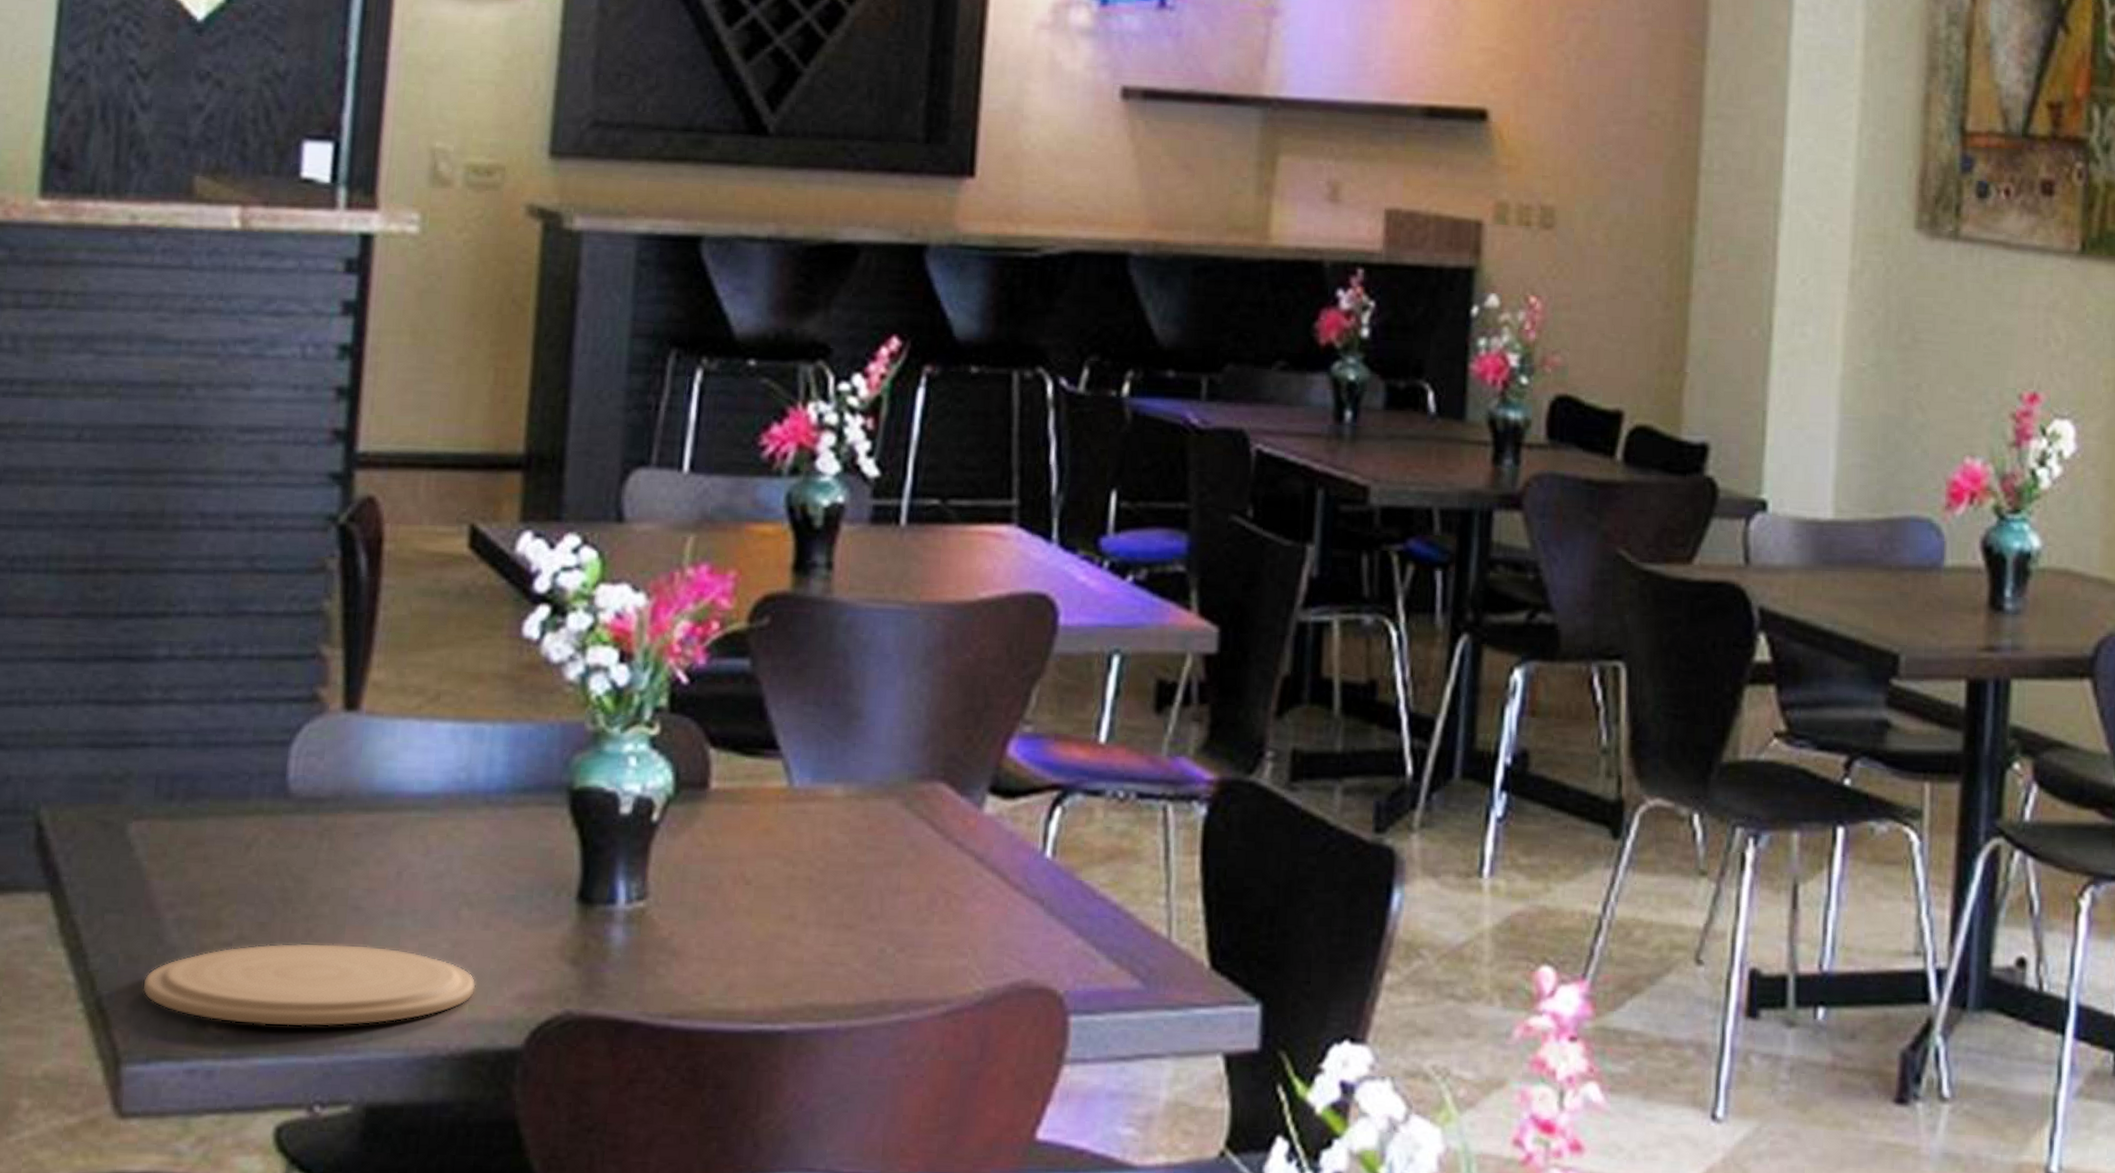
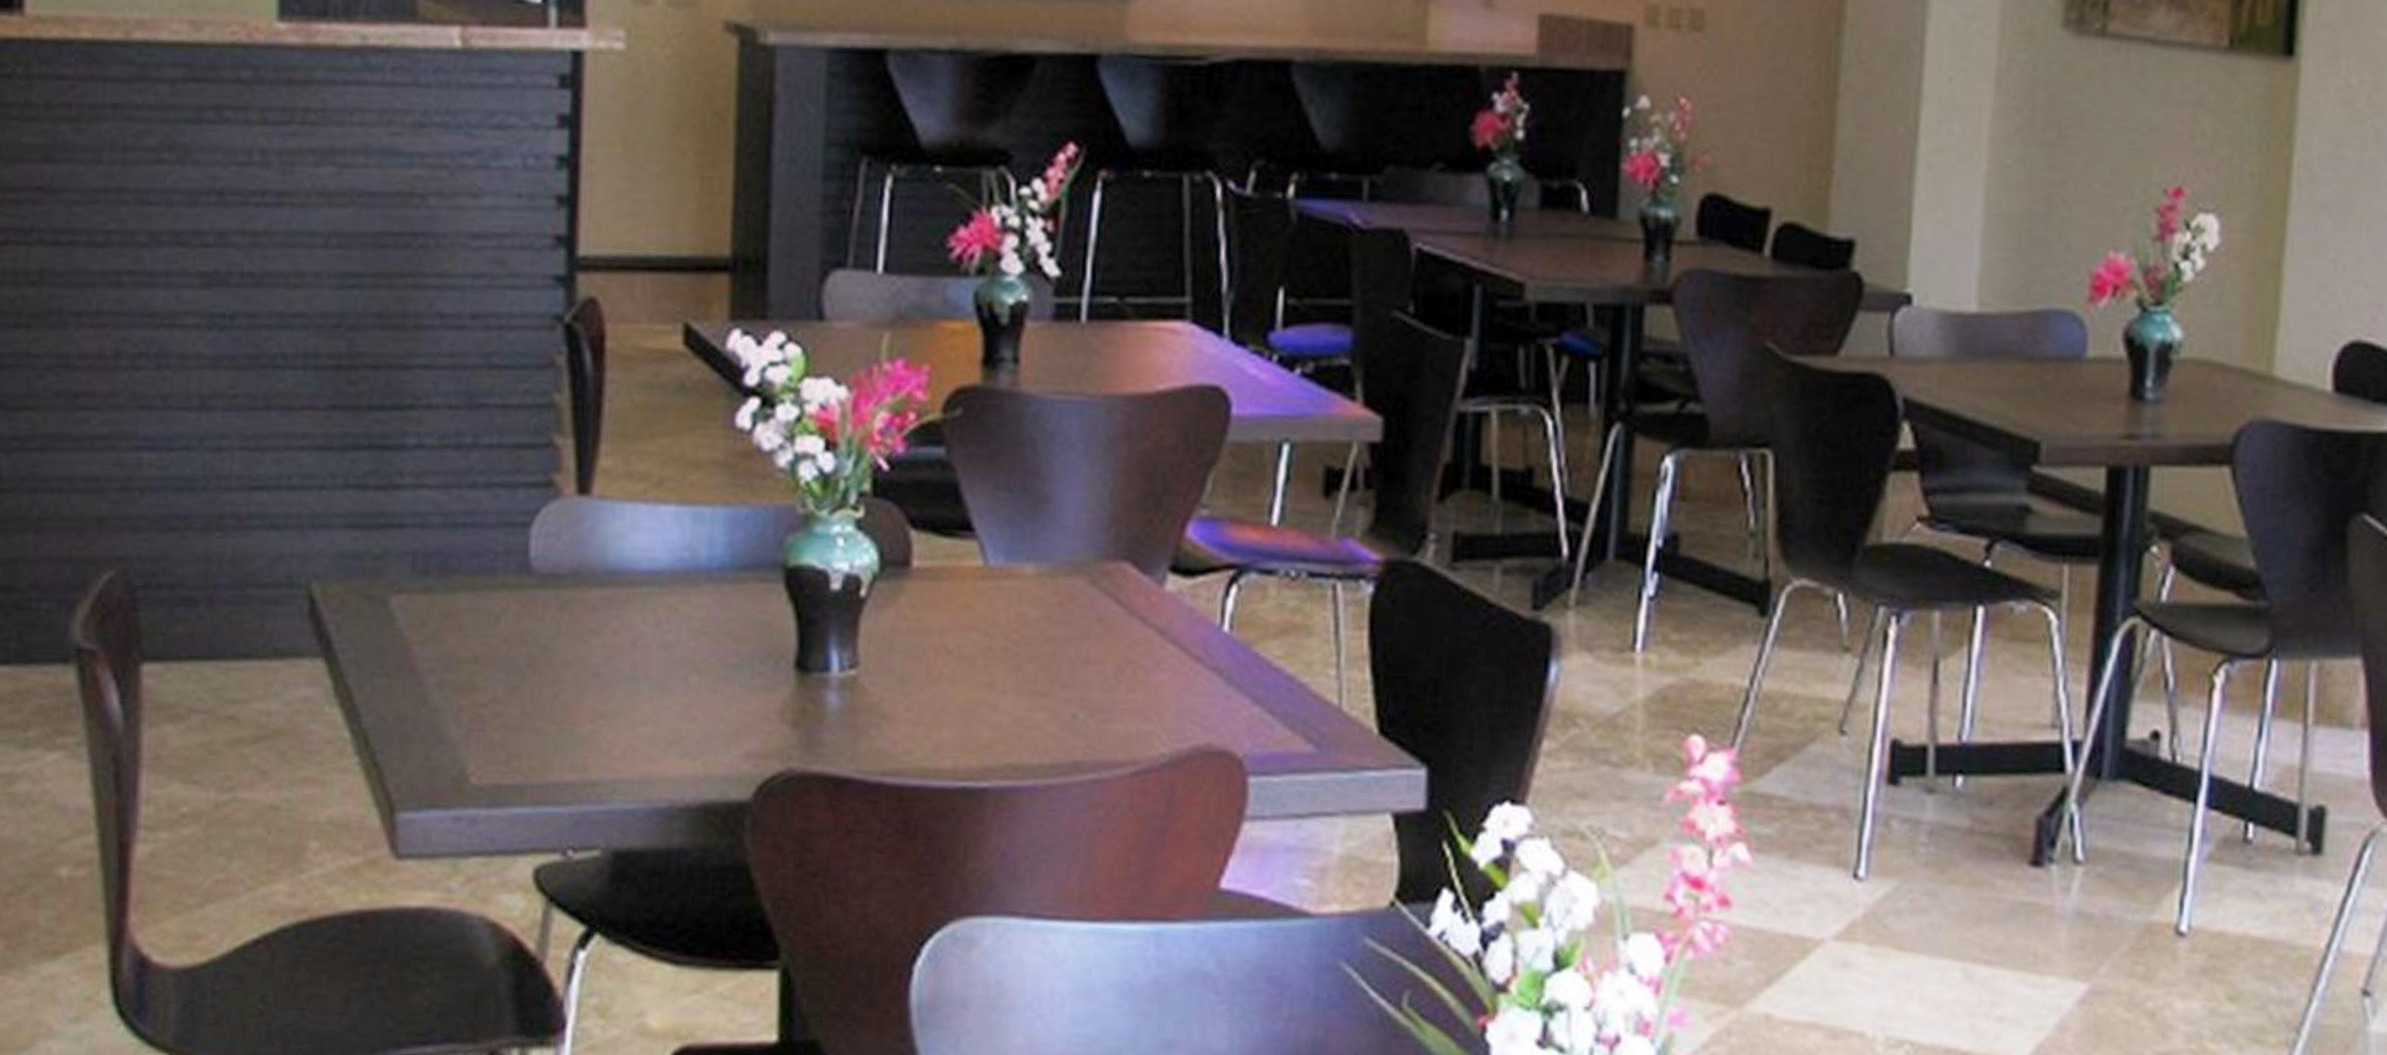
plate: present [142,942,476,1027] -> none [411,705,707,781]

